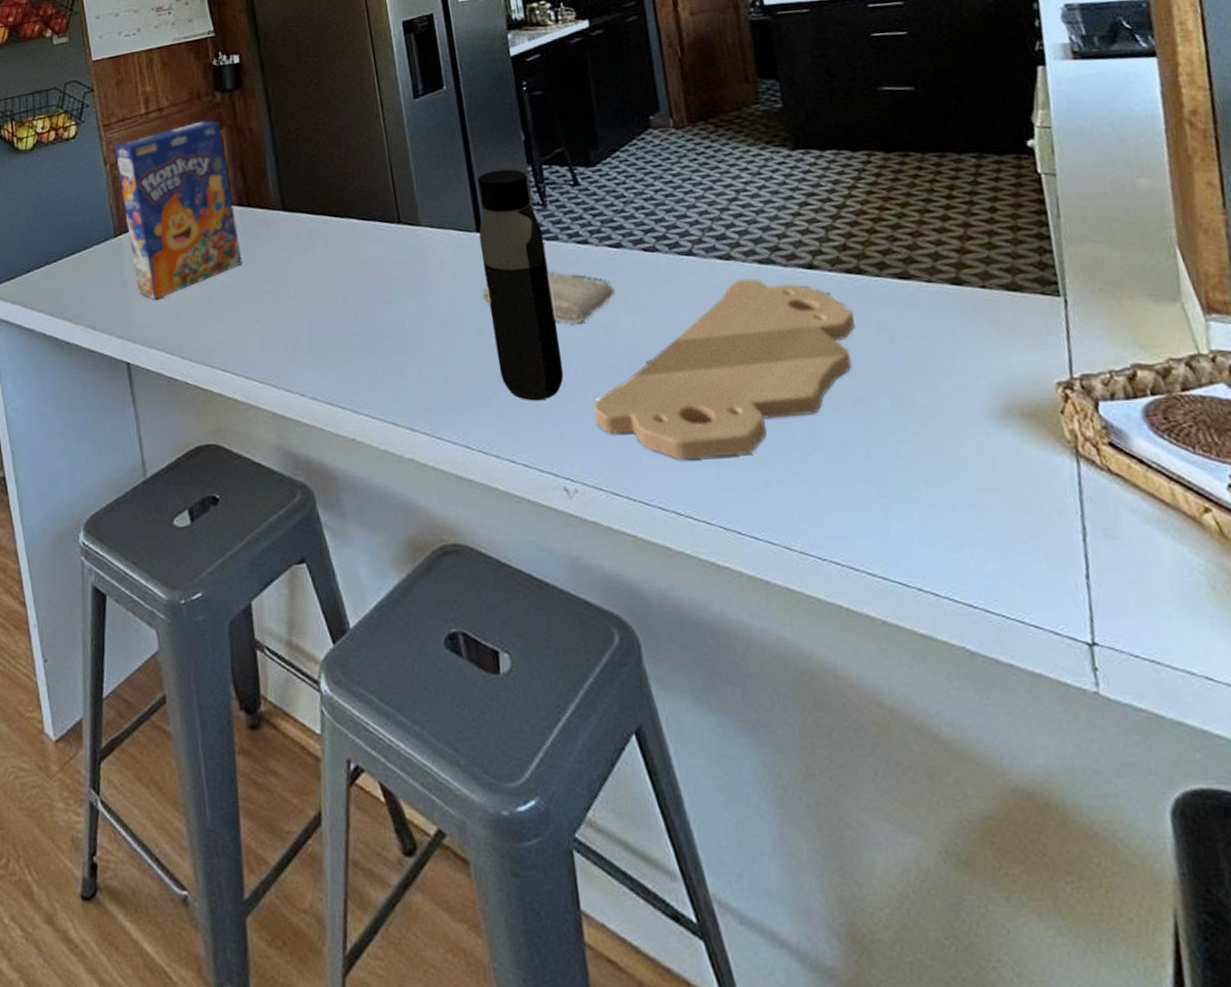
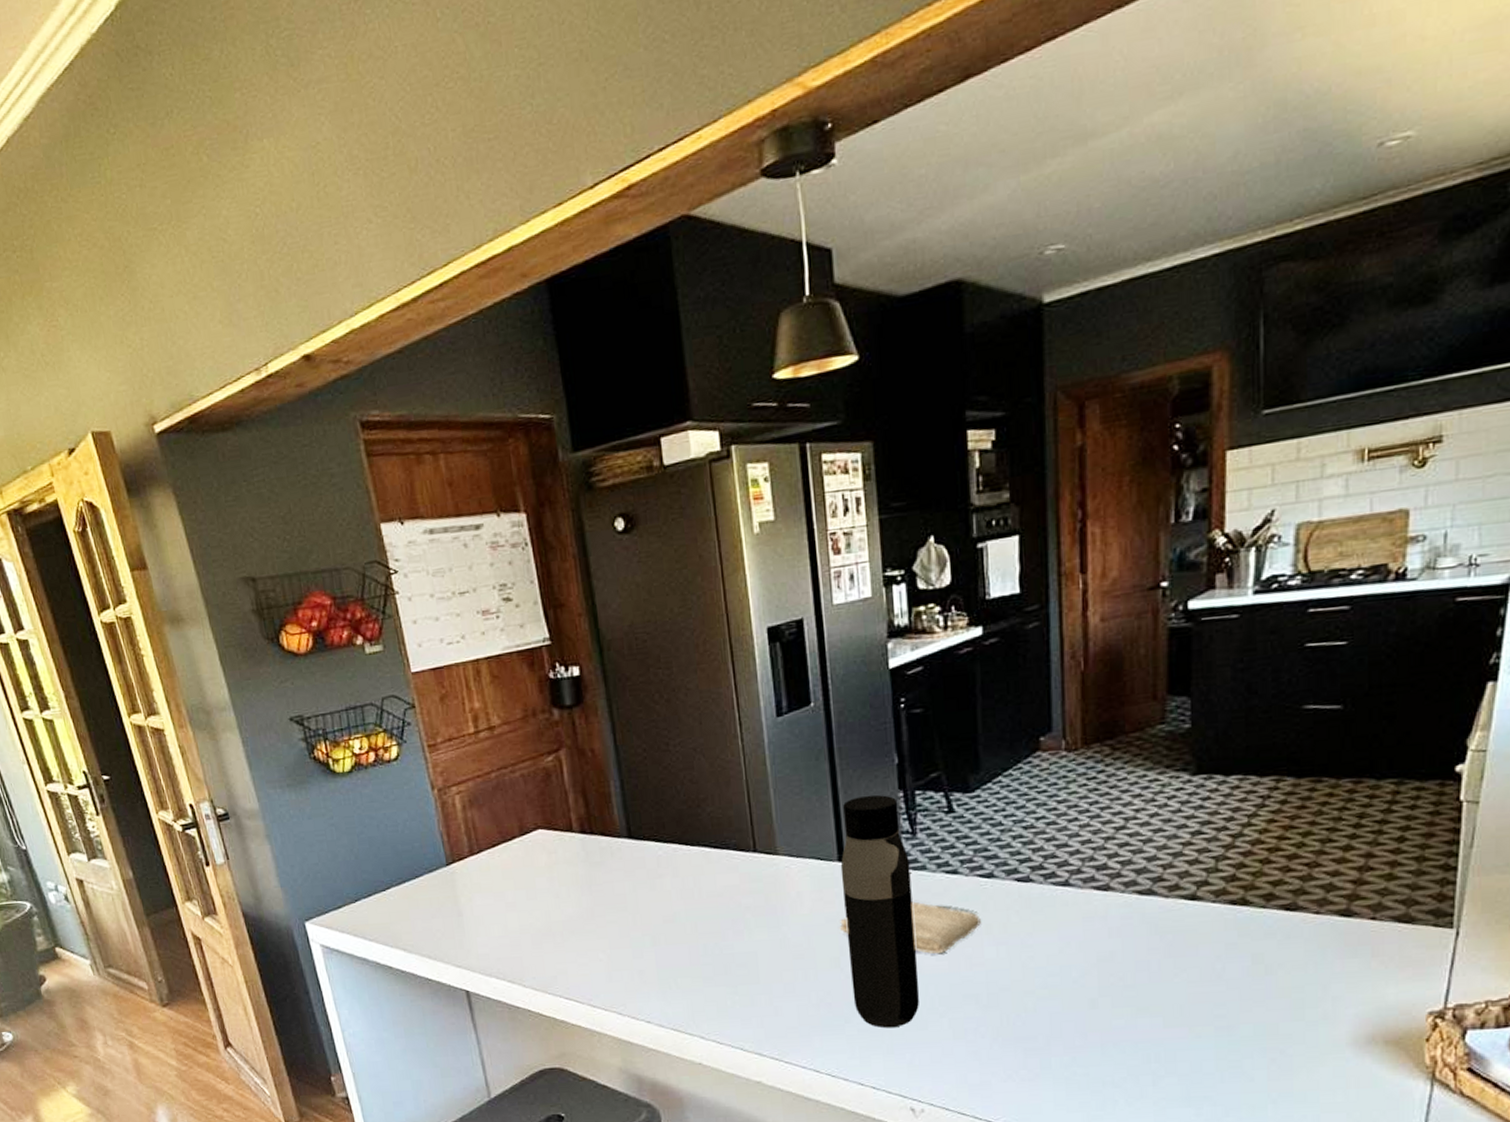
cereal box: present [115,120,242,300] -> none [442,740,585,930]
cutting board: present [594,278,855,460] -> none [947,909,1230,1083]

